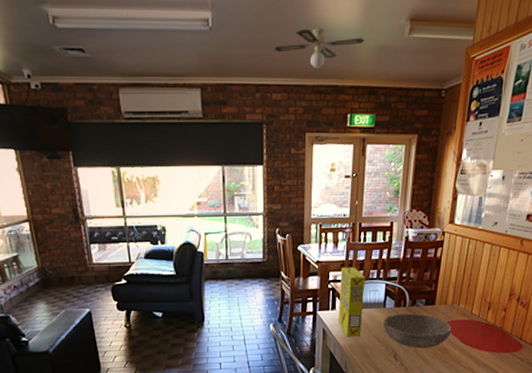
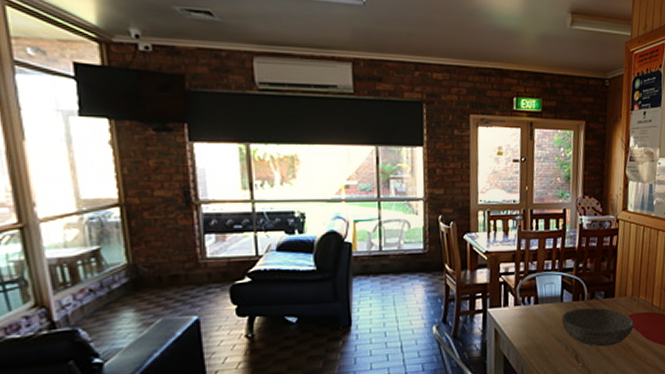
ceiling fan: present [275,28,364,69] -> none [435,12,527,51]
cereal box: present [338,267,365,337] -> none [511,257,540,338]

